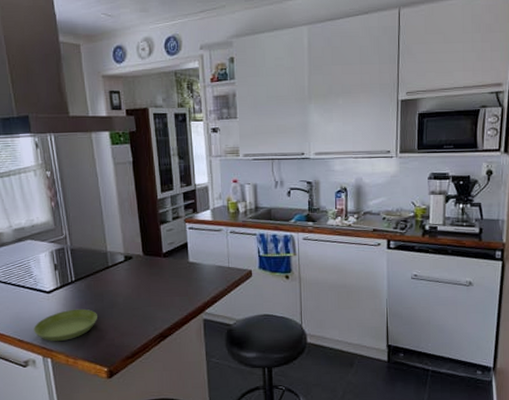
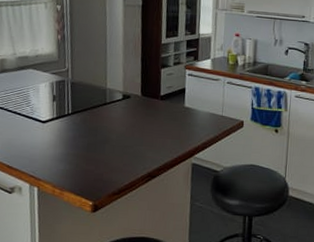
saucer: present [34,308,97,342] -> none [24,141,89,172]

